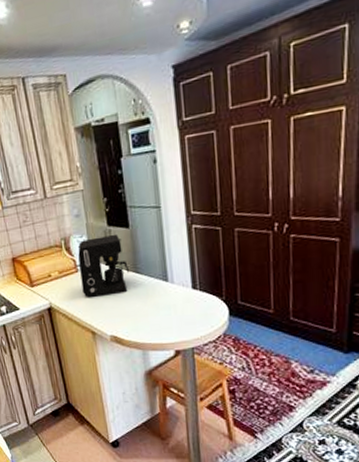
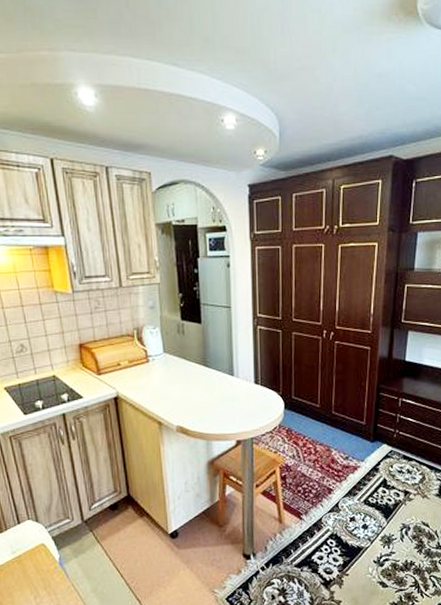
coffee maker: present [77,234,130,297] -> none [150,328,200,388]

